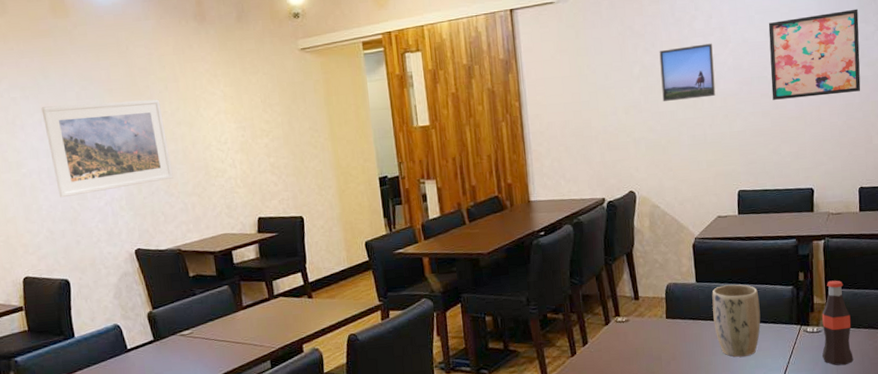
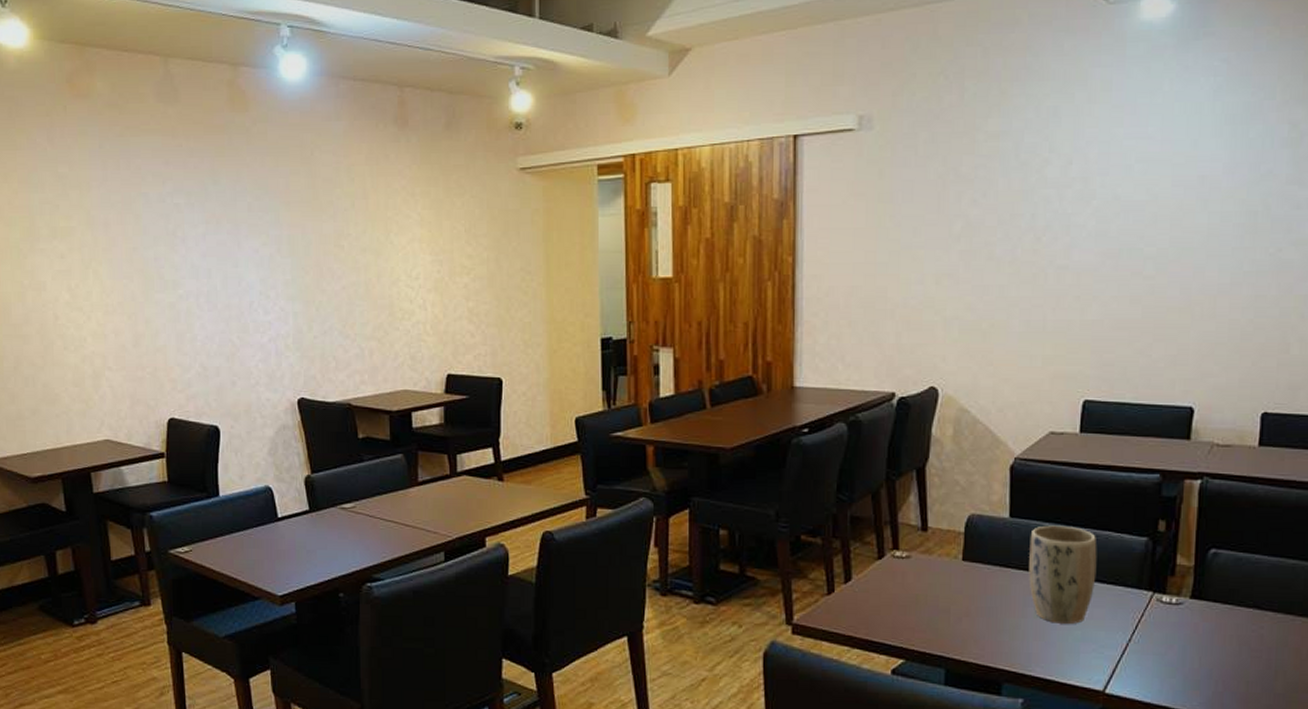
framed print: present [41,99,173,198] -> none [207,217,351,328]
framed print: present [659,43,716,101] -> none [990,198,1068,271]
wall art: present [768,9,861,100] -> none [1147,164,1289,282]
bottle: present [822,280,854,366] -> none [1180,536,1229,654]

